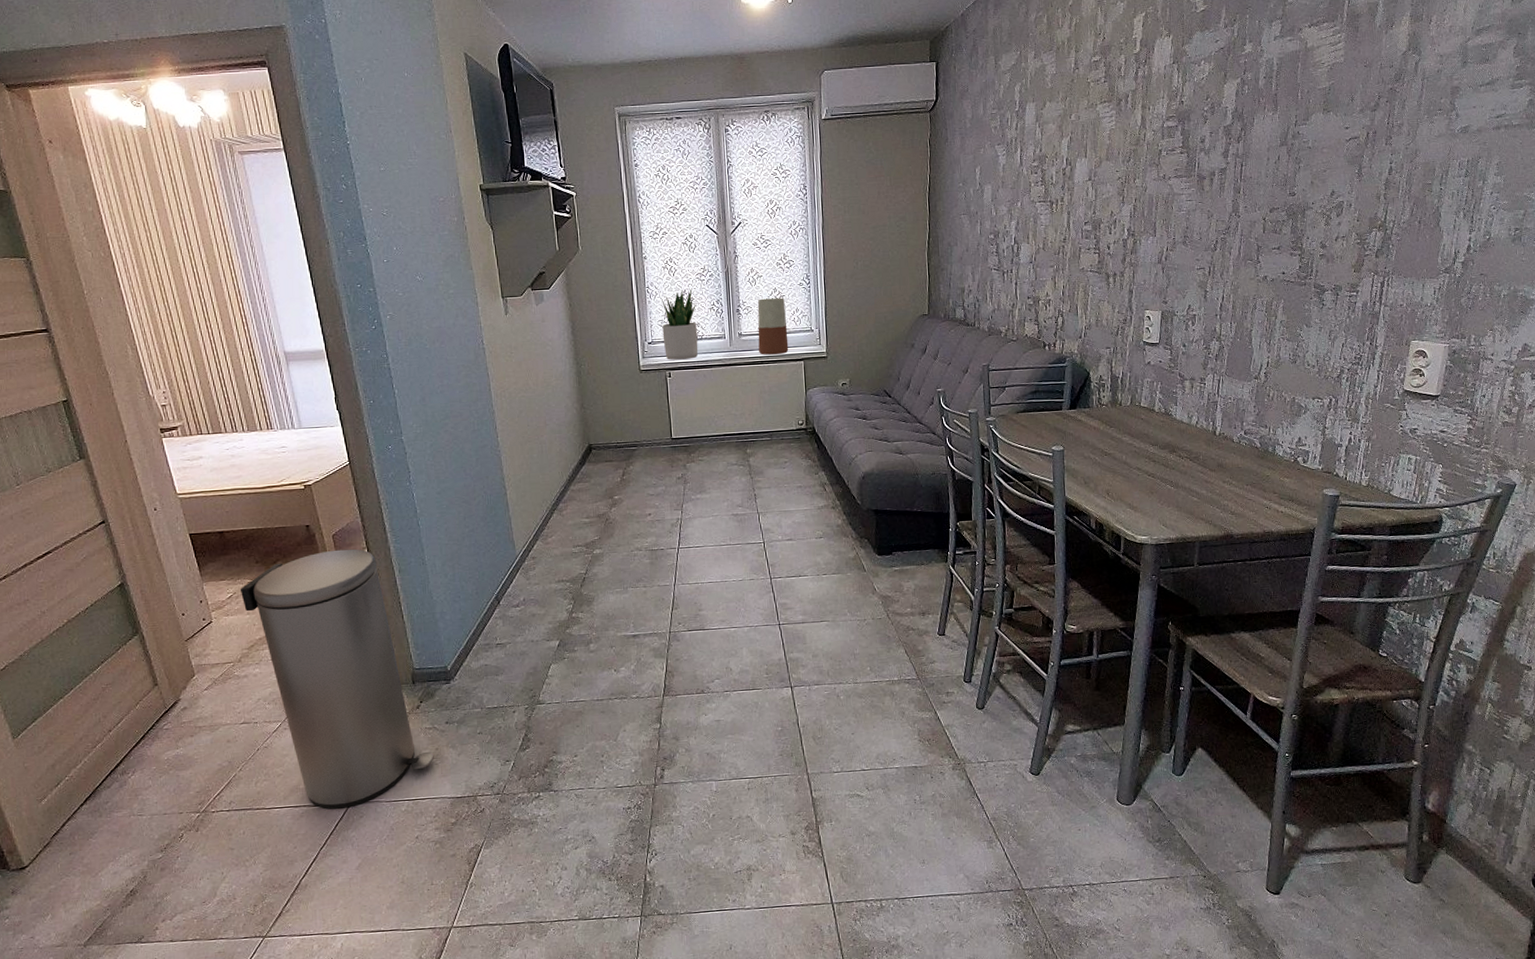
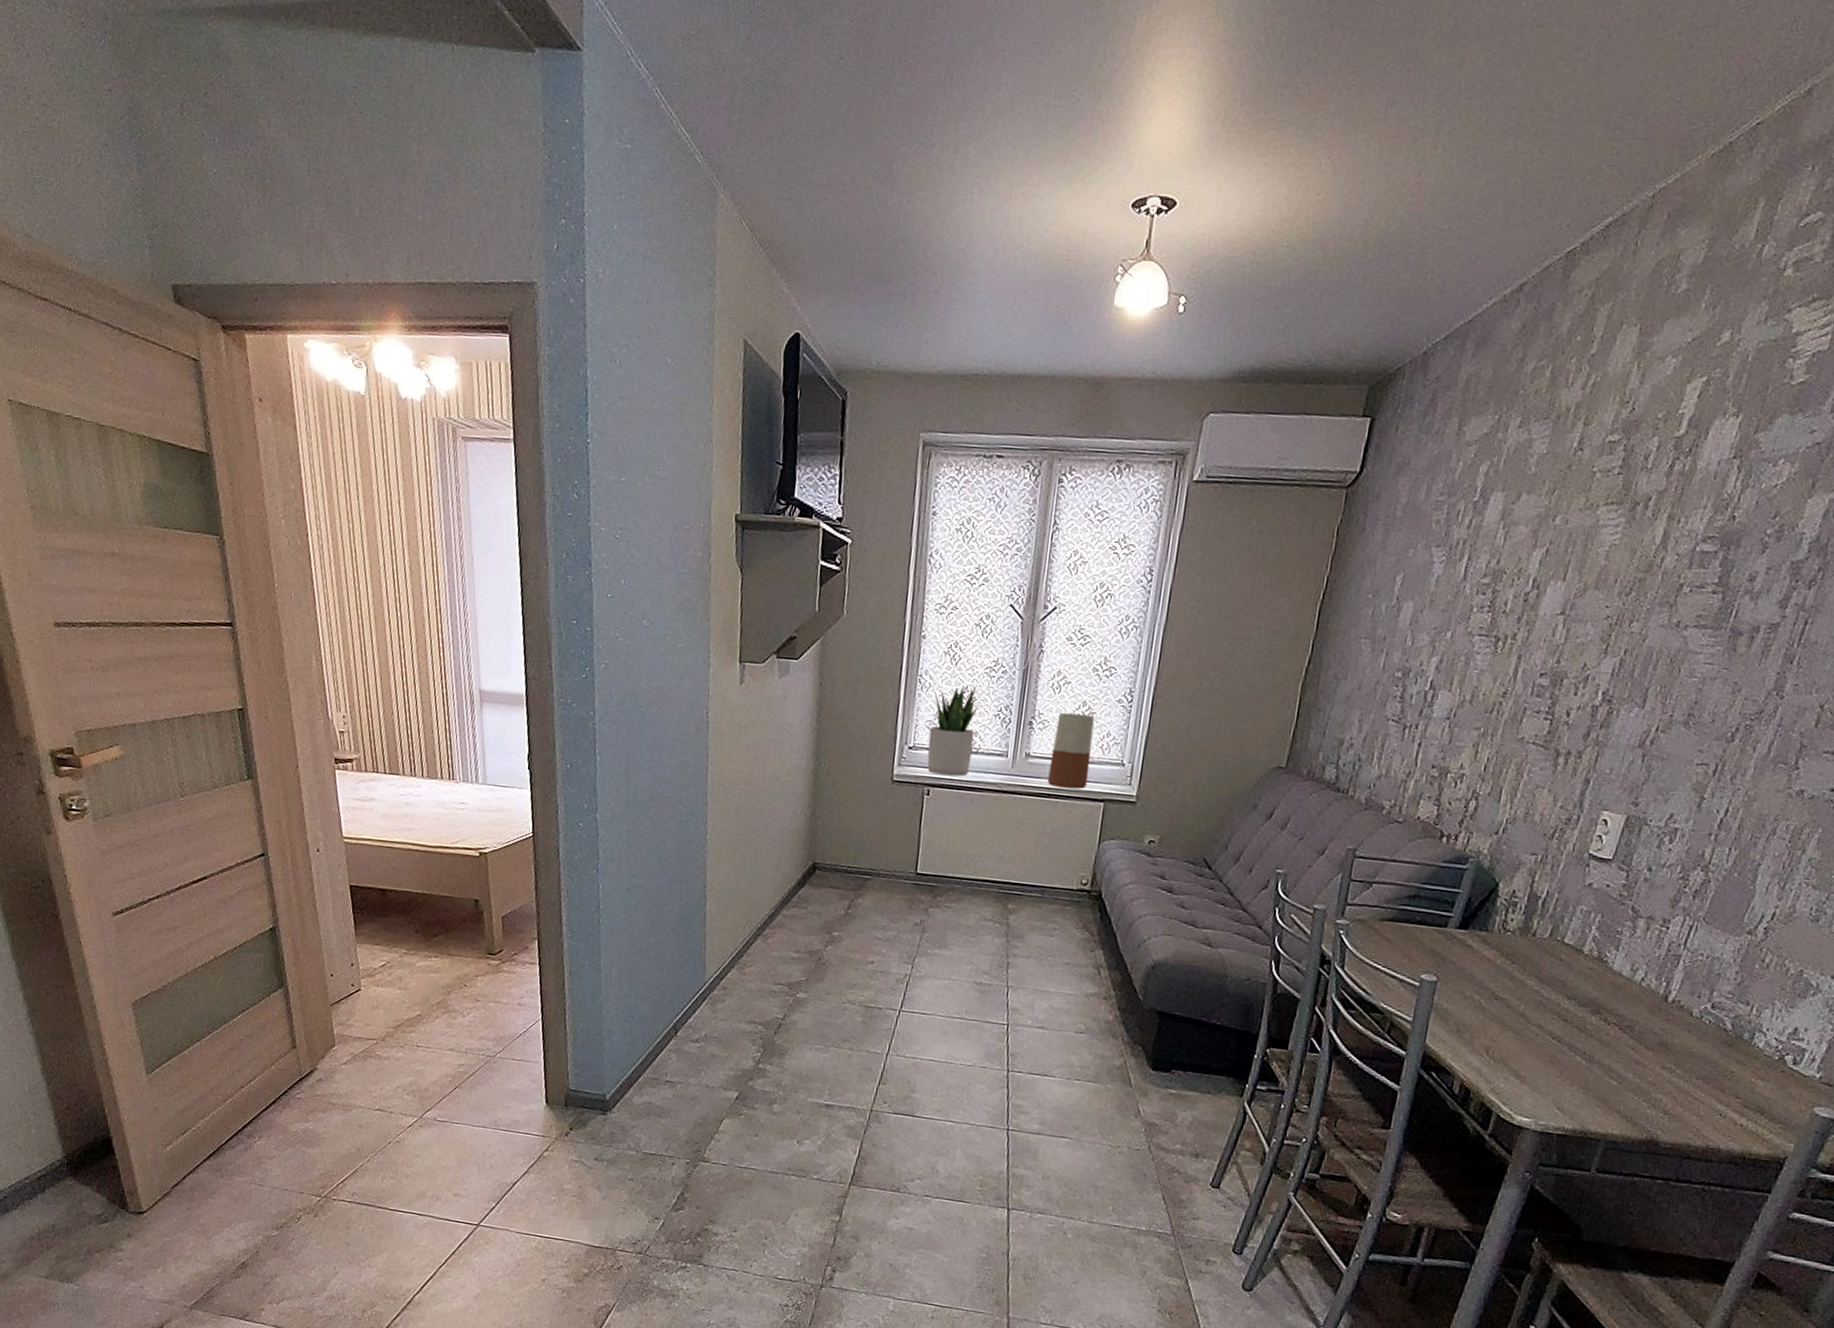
pedal bin: present [240,548,435,809] -> none [394,933,577,1230]

